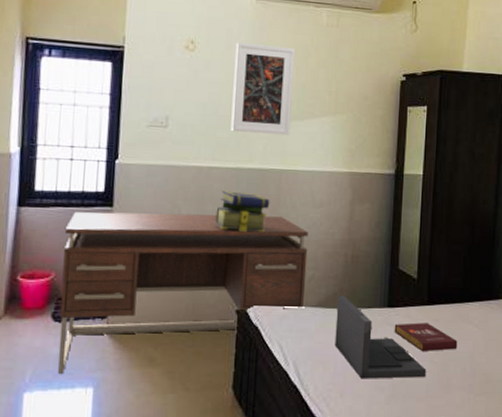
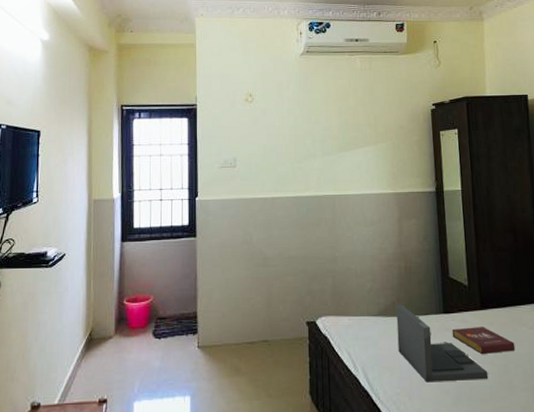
desk: present [58,211,309,375] -> none [159,236,366,385]
stack of books: present [215,191,270,233] -> none [282,217,327,252]
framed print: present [231,42,295,136] -> none [286,91,339,166]

